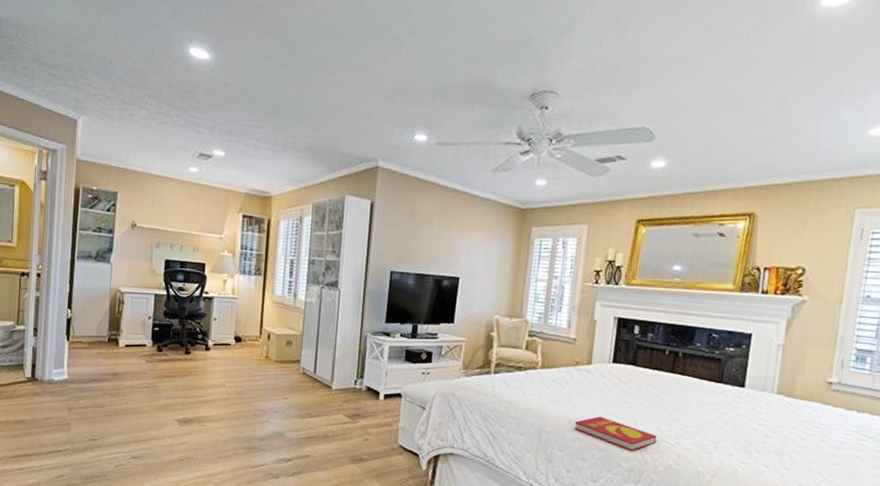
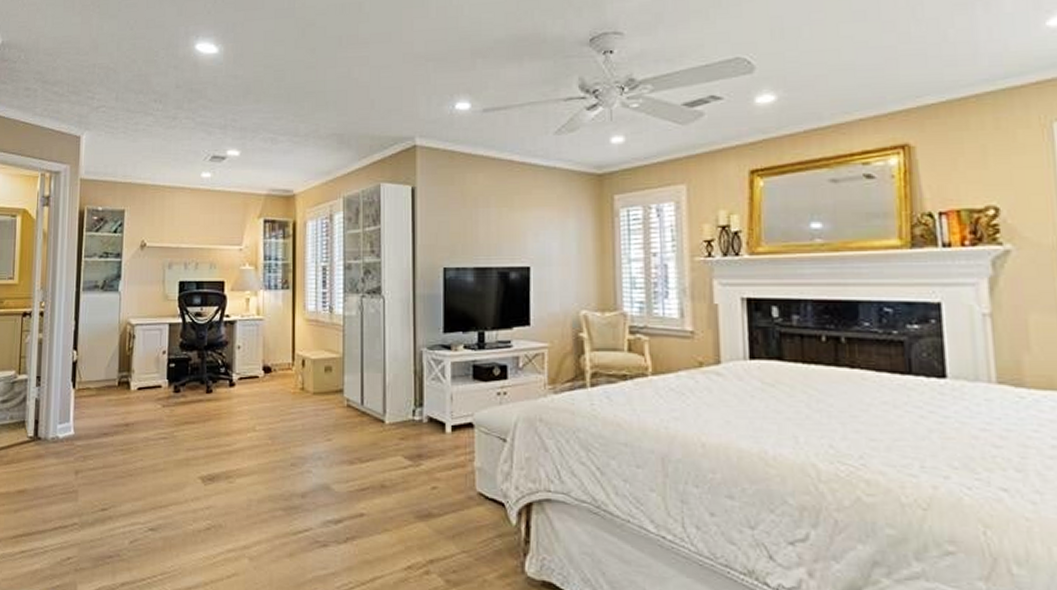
book: present [574,416,657,452] -> none [710,434,832,482]

